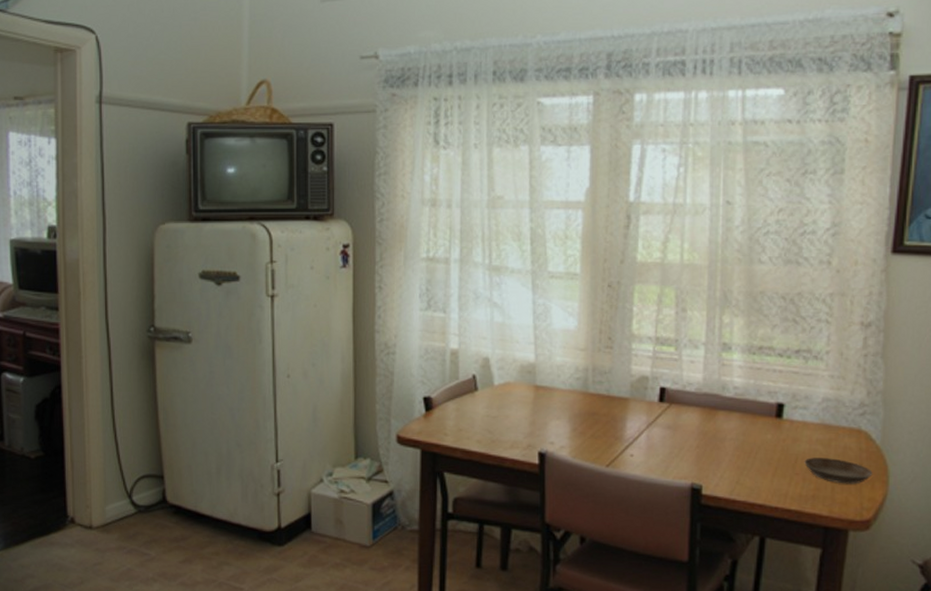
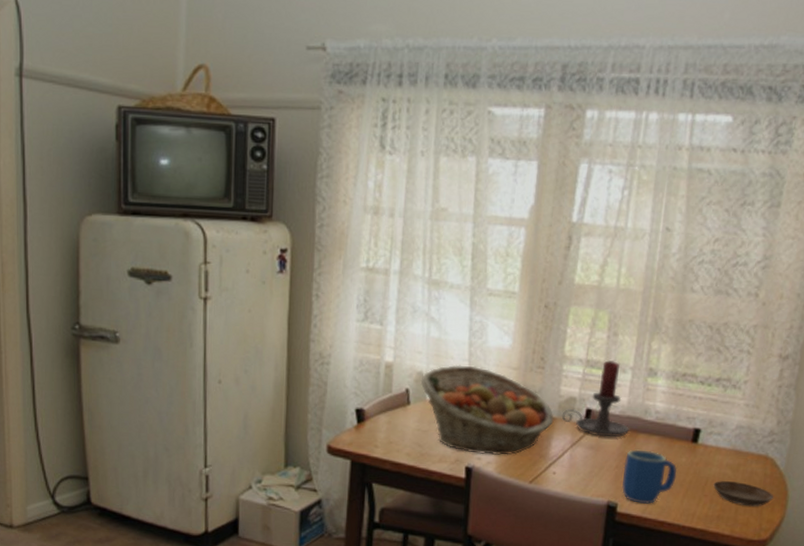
fruit basket: none [487,348,627,439] -> present [420,365,554,455]
candle holder: none [634,337,708,416] -> present [561,360,630,437]
mug: none [705,427,763,485] -> present [622,449,678,504]

